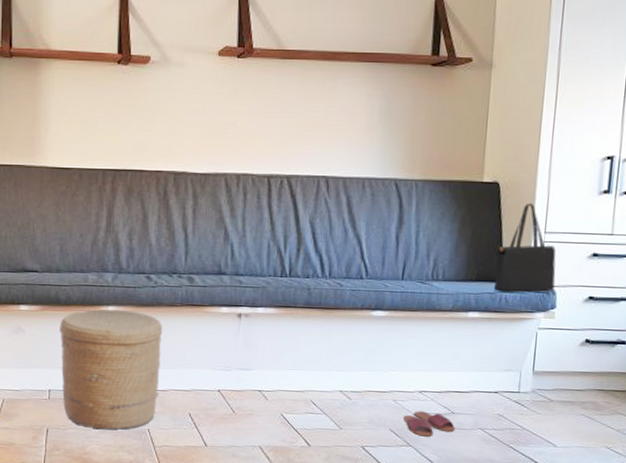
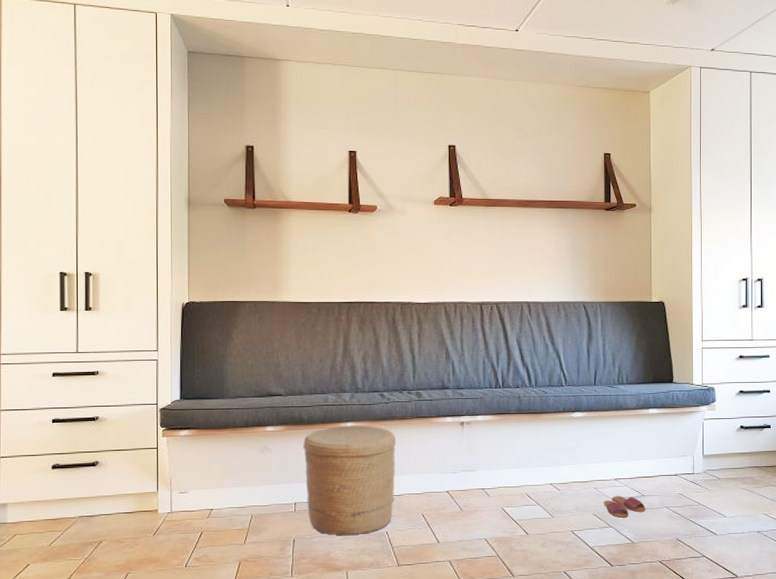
tote bag: present [494,202,556,293] -> none [667,317,713,392]

